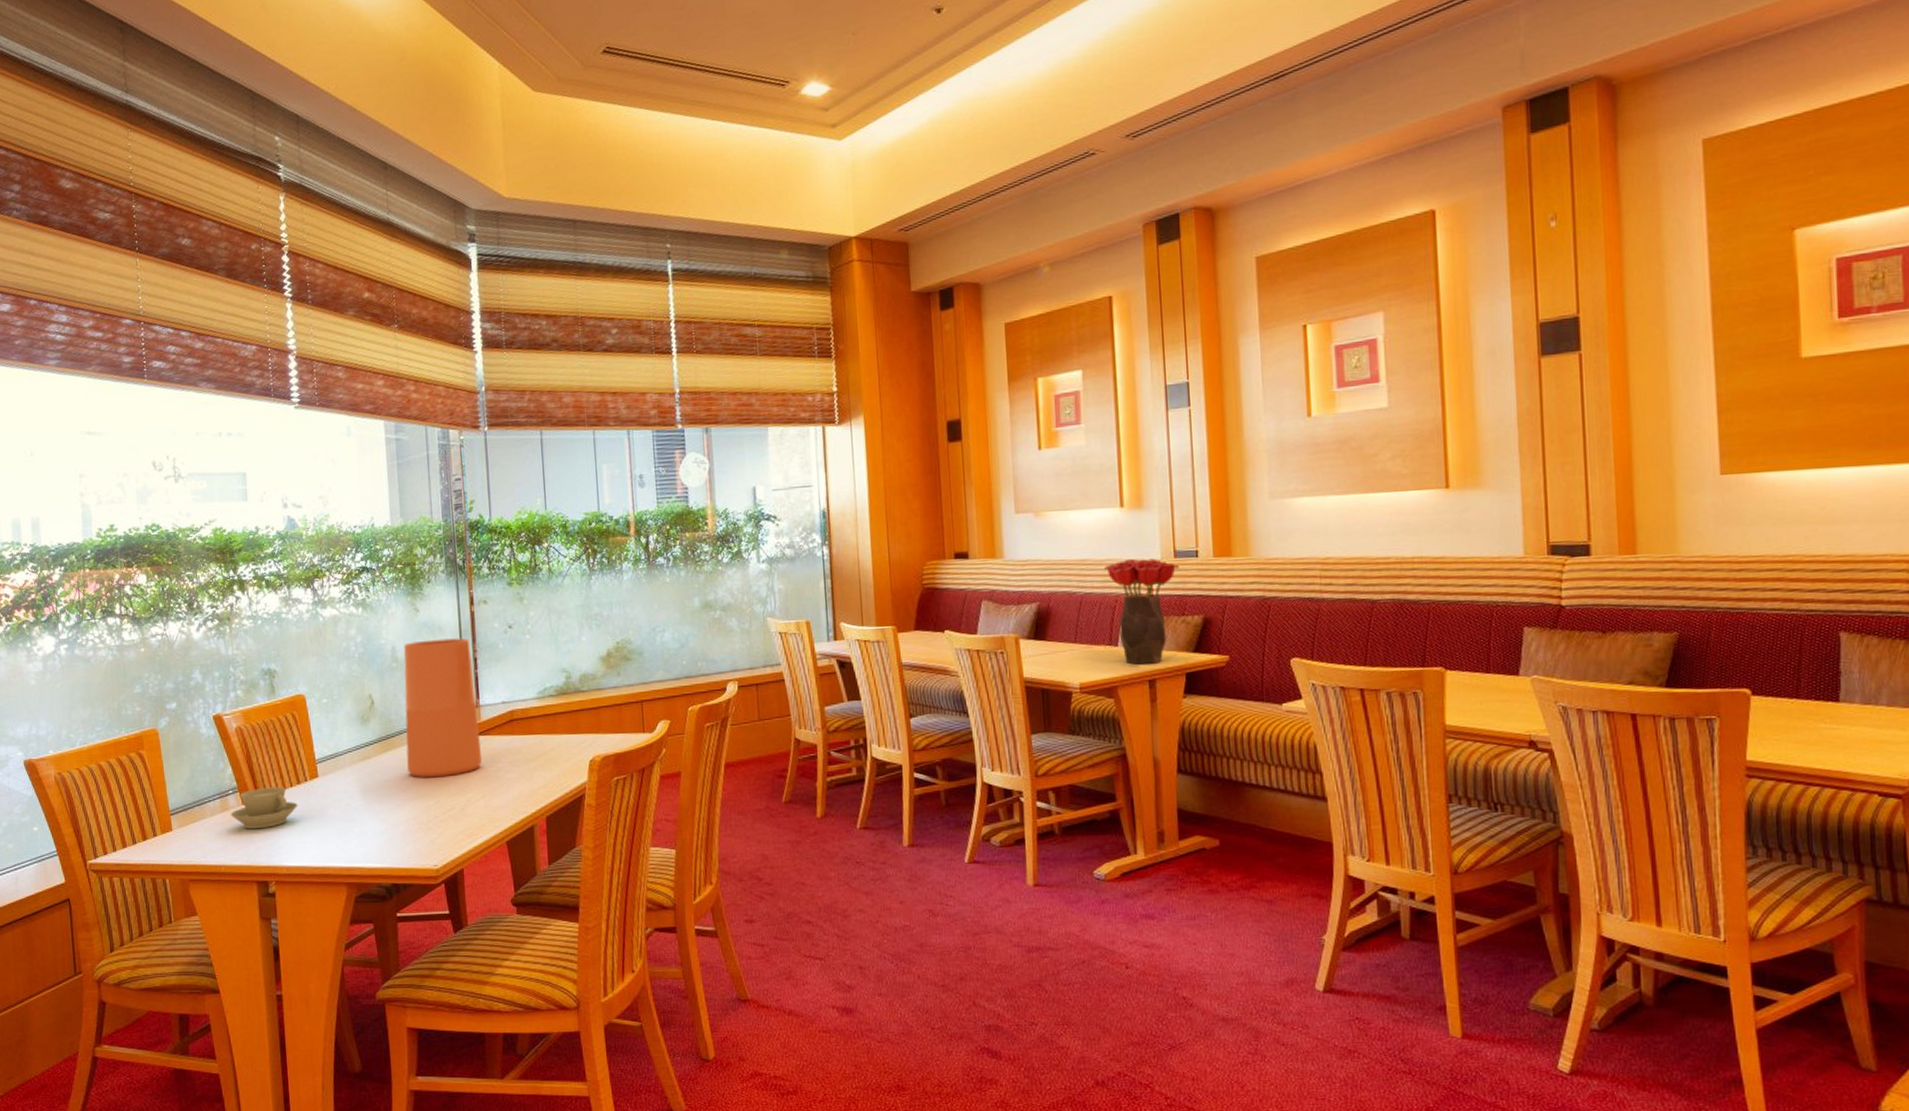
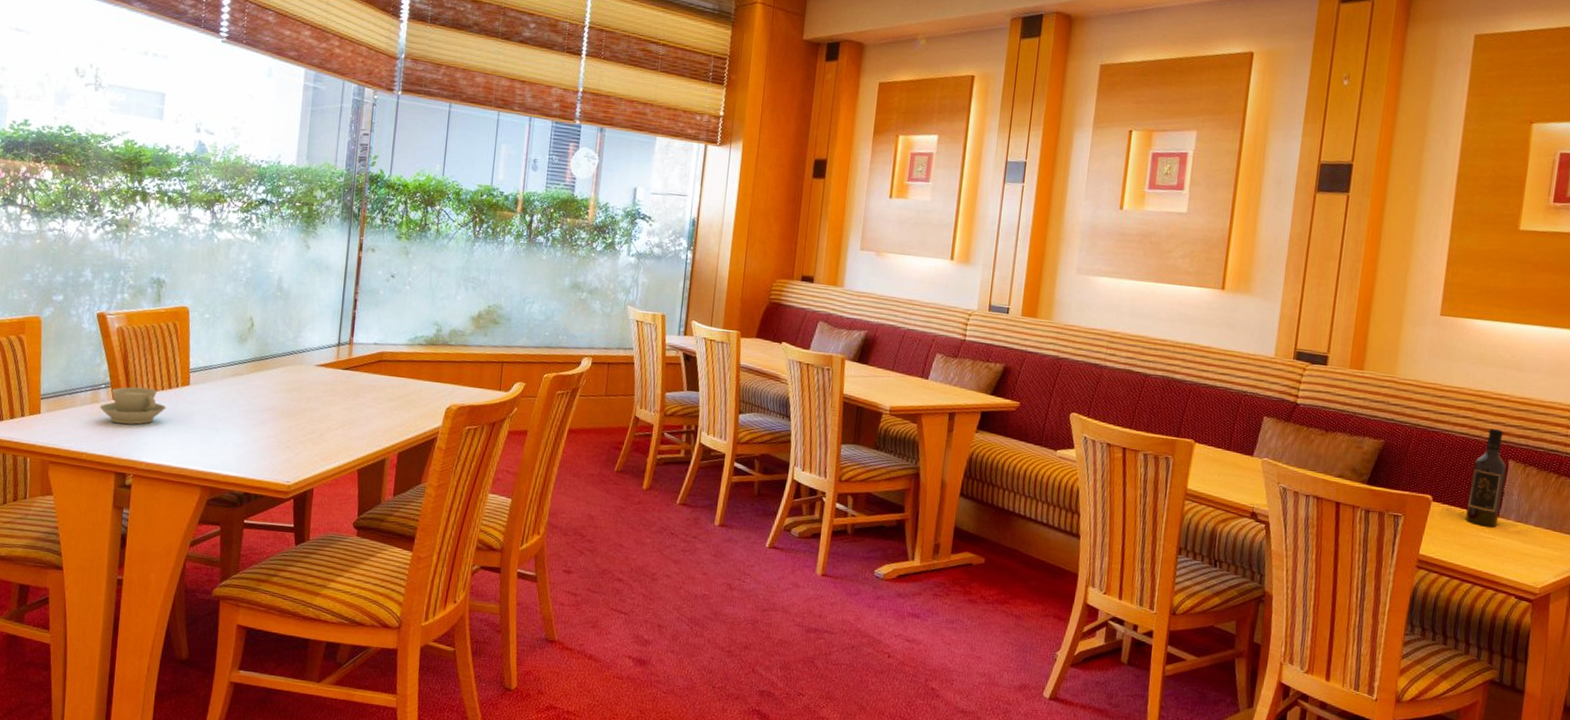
vase: present [403,638,482,778] -> none [275,275,353,403]
bouquet: present [1104,558,1179,665] -> none [928,305,991,401]
wine bottle: none [1795,597,1840,718] -> present [1464,428,1507,529]

